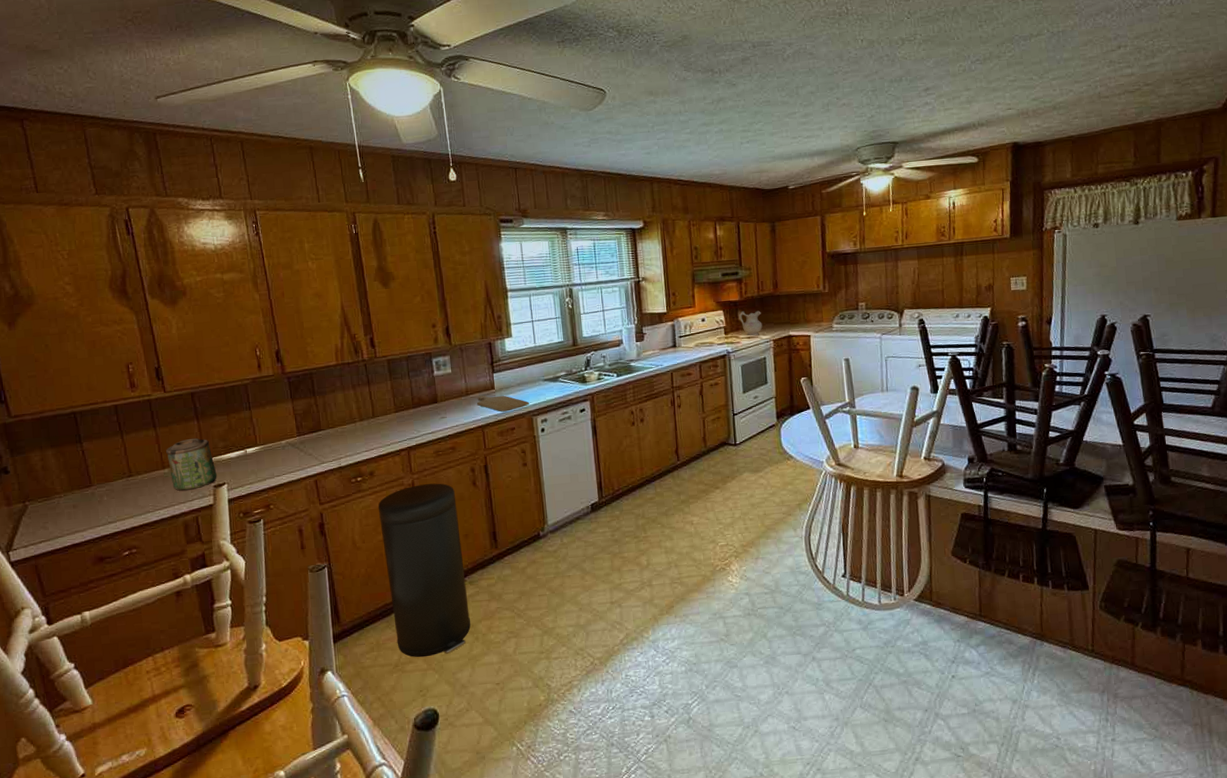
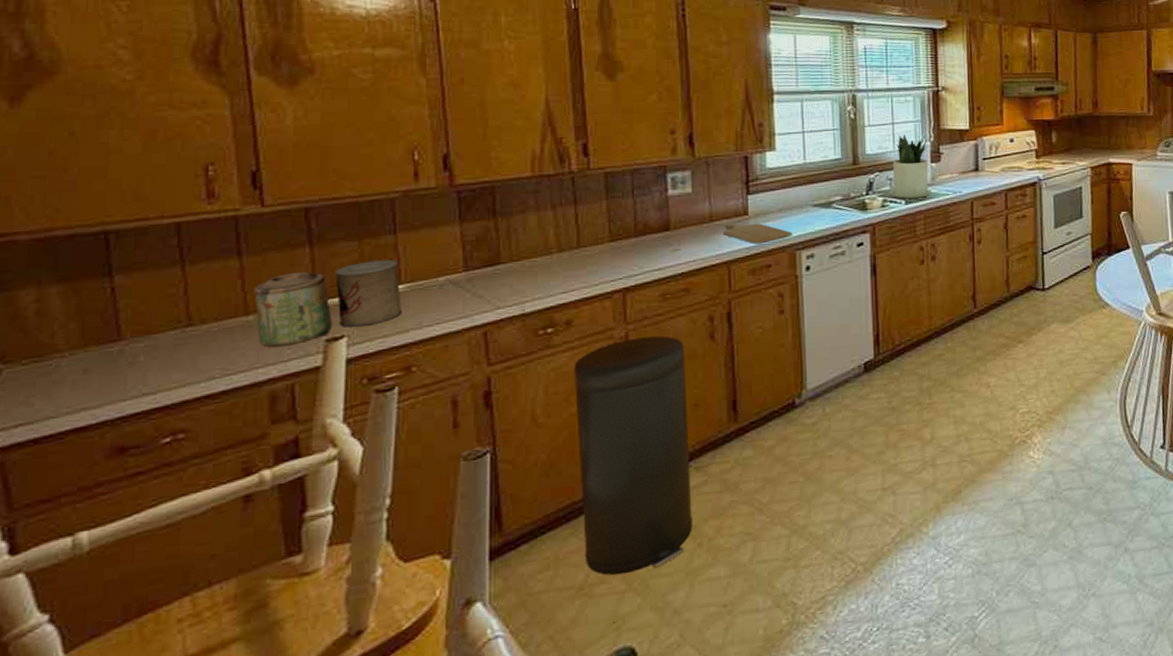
tin can: none [215,428,260,477] -> present [335,259,402,327]
planter: none [603,319,638,373] -> present [889,134,931,199]
ceramic pitcher: present [739,310,763,336] -> none [1053,132,1079,162]

